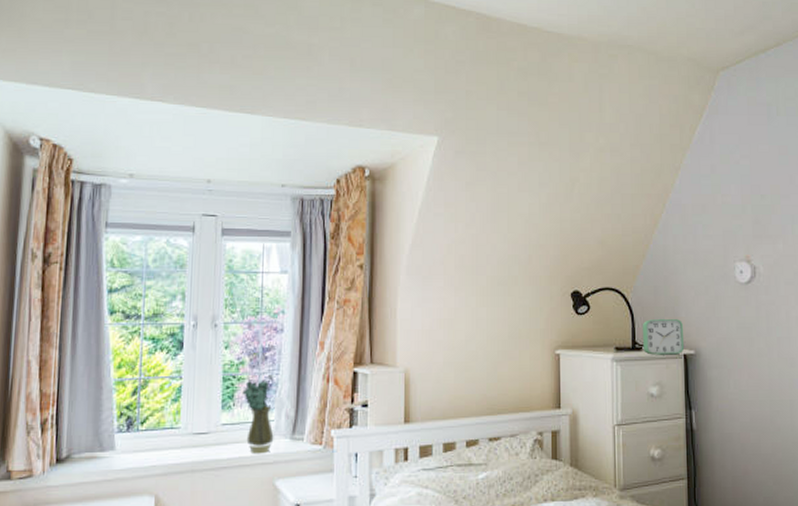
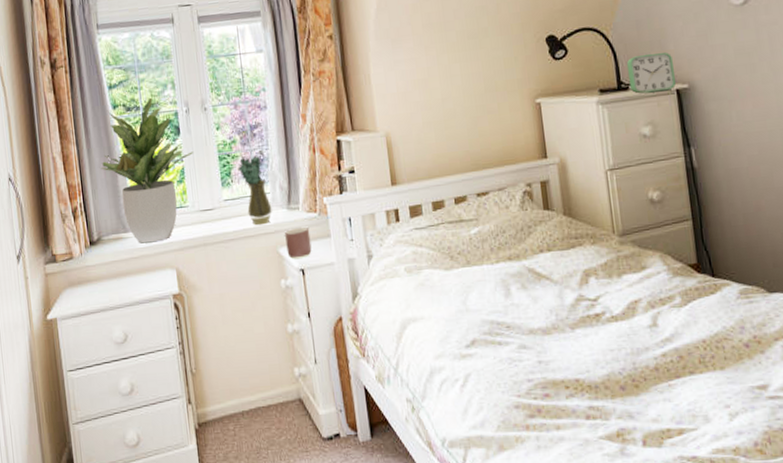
potted plant: none [85,306,196,465] -> present [101,97,194,244]
mug: none [283,459,312,494] -> present [284,227,312,260]

